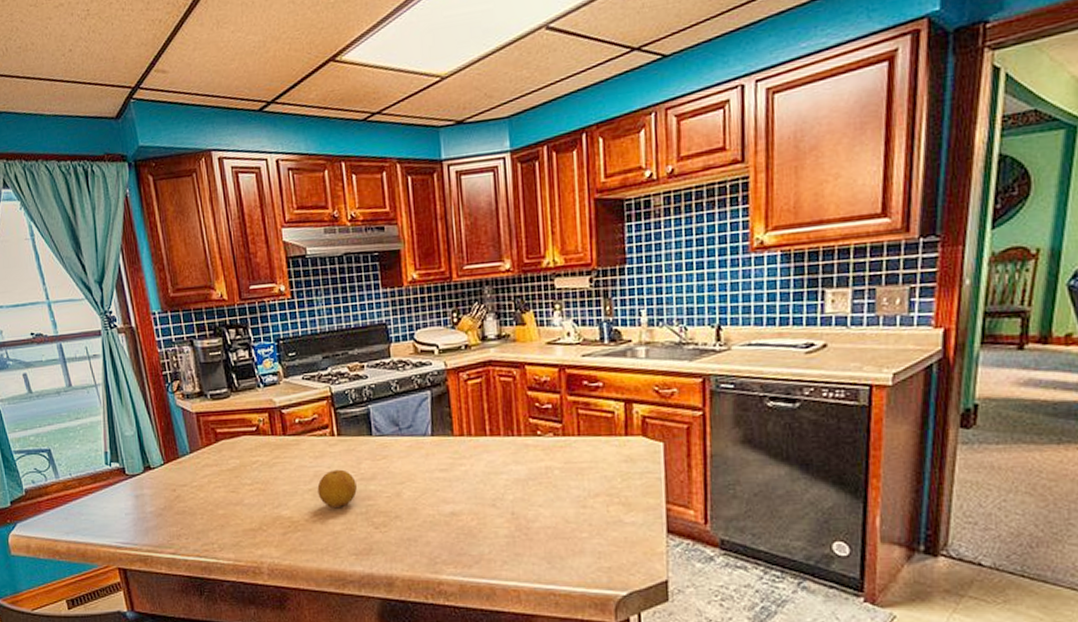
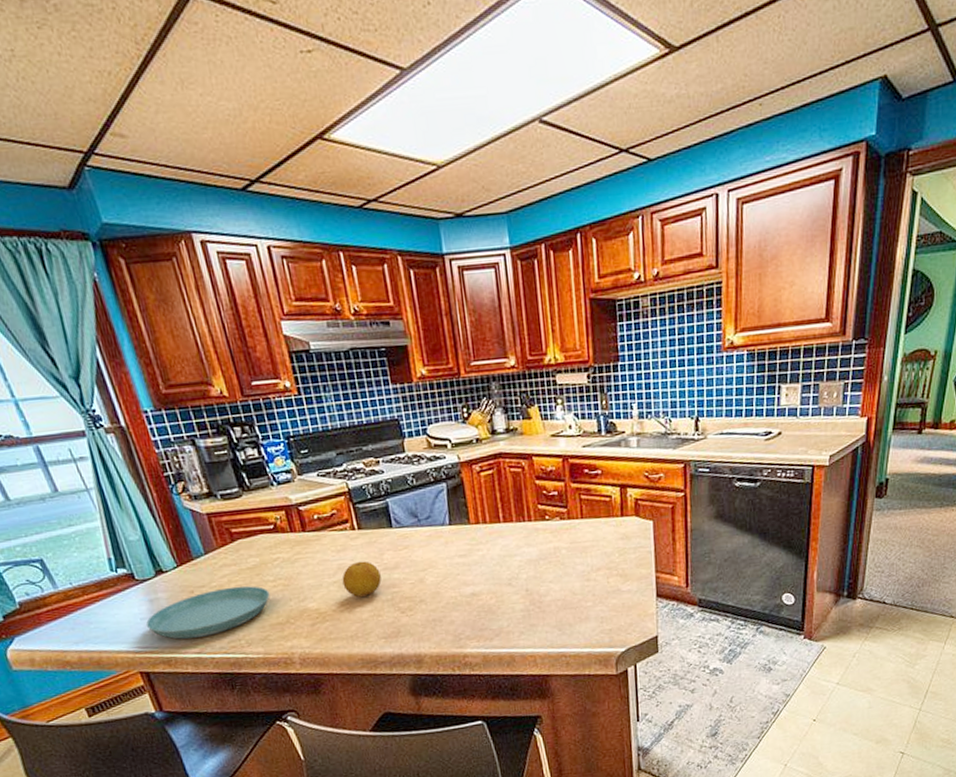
saucer: none [130,487,246,538] -> present [146,586,270,639]

